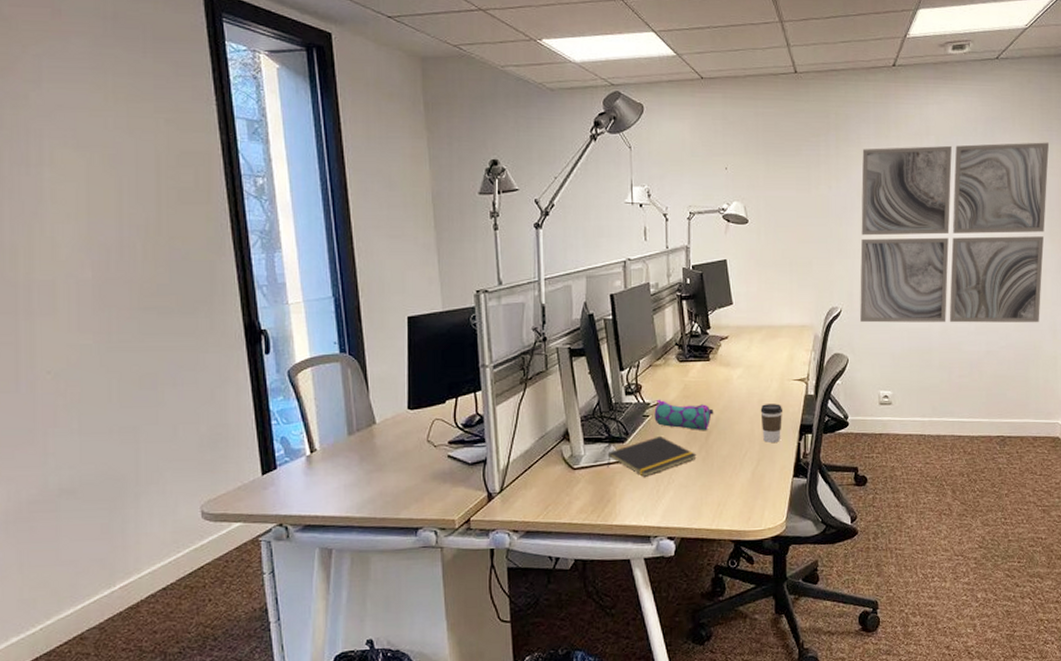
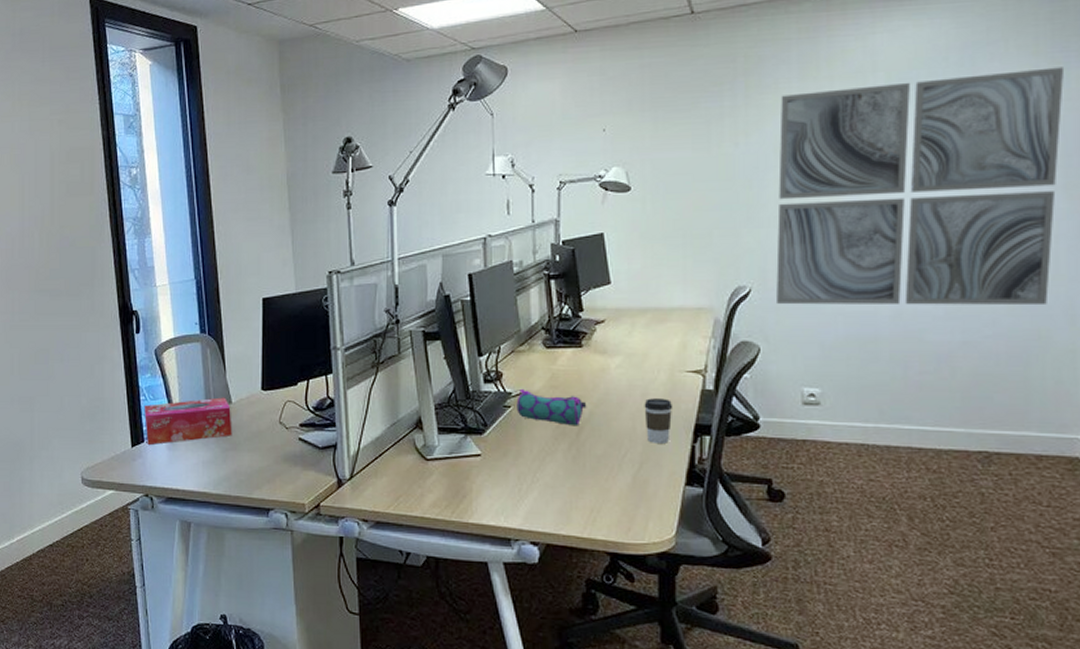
tissue box: none [277,418,377,471] -> present [145,397,232,445]
notepad: present [607,435,697,478] -> none [463,429,566,475]

